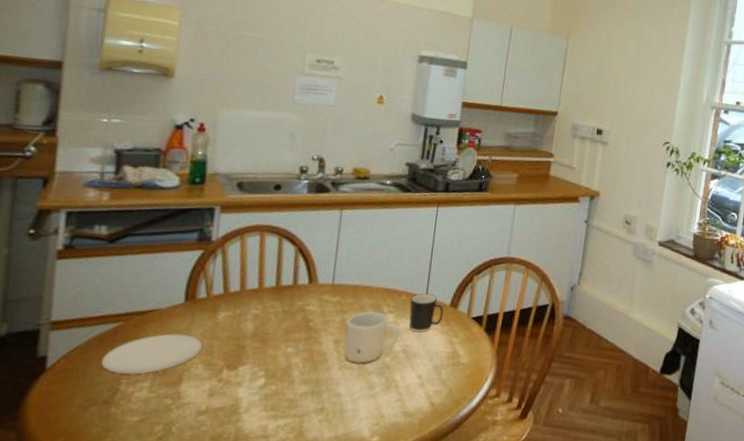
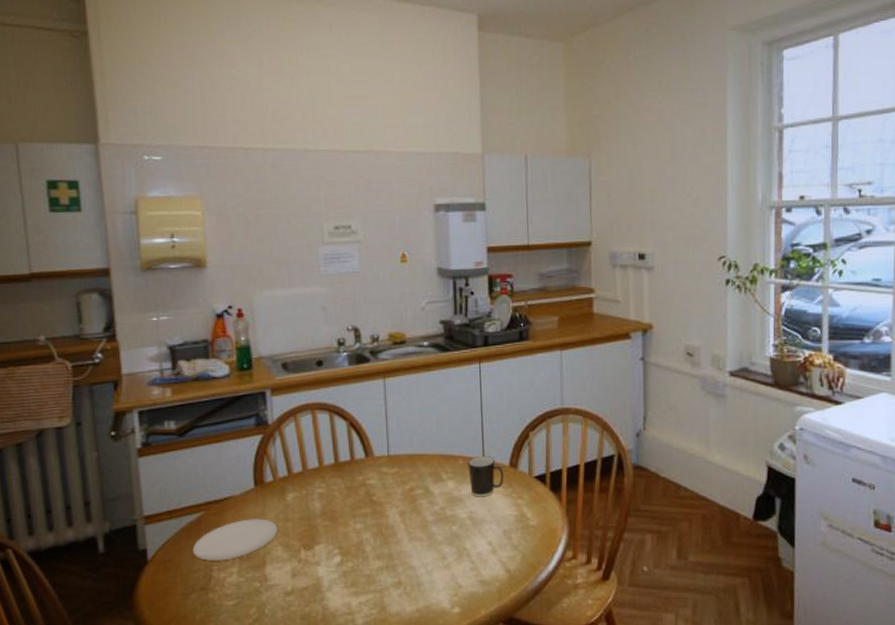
mug: present [344,311,399,364] -> none [408,480,462,534]

